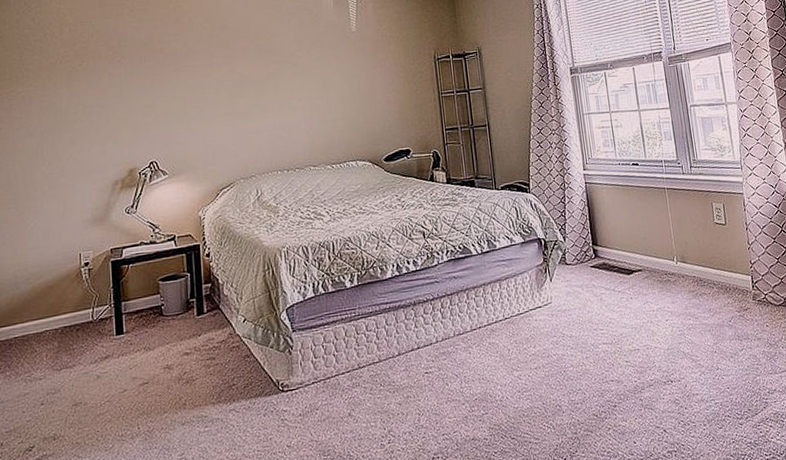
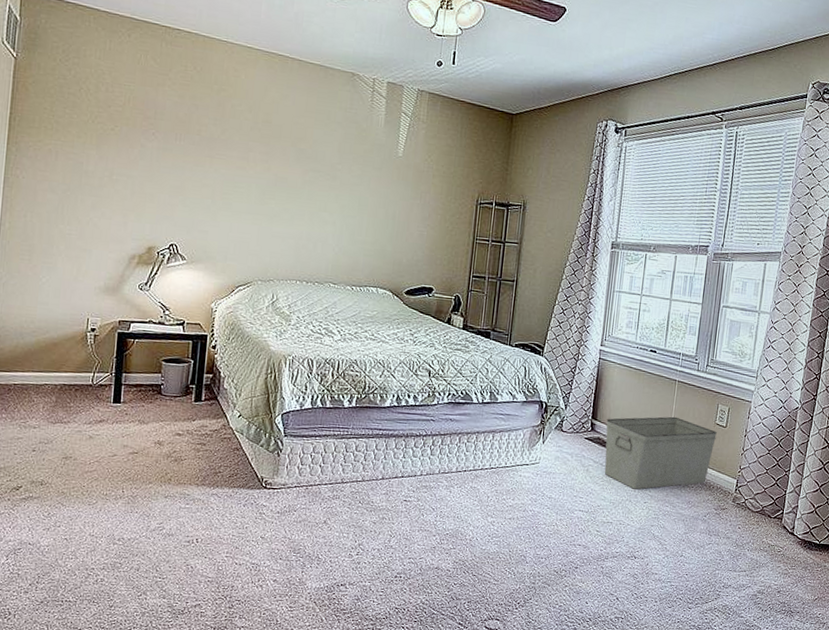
storage bin: none [607,225,721,309] -> present [604,416,718,490]

